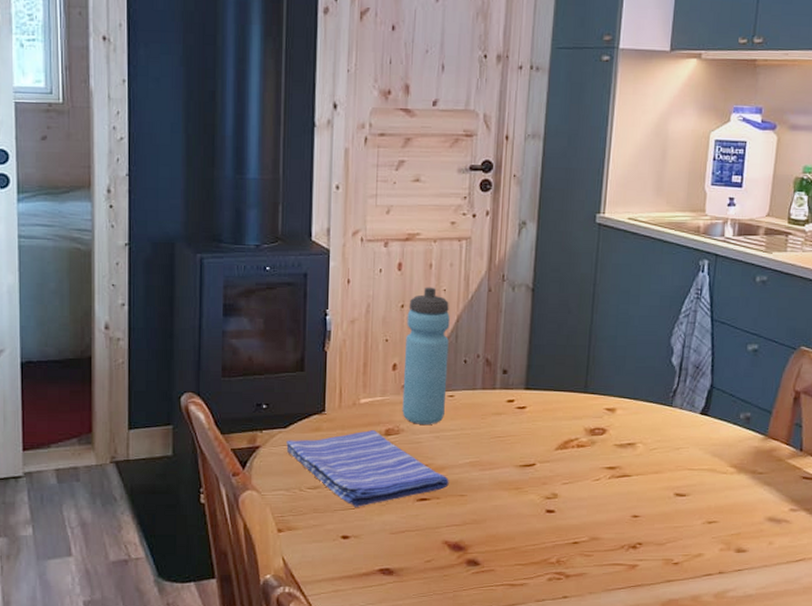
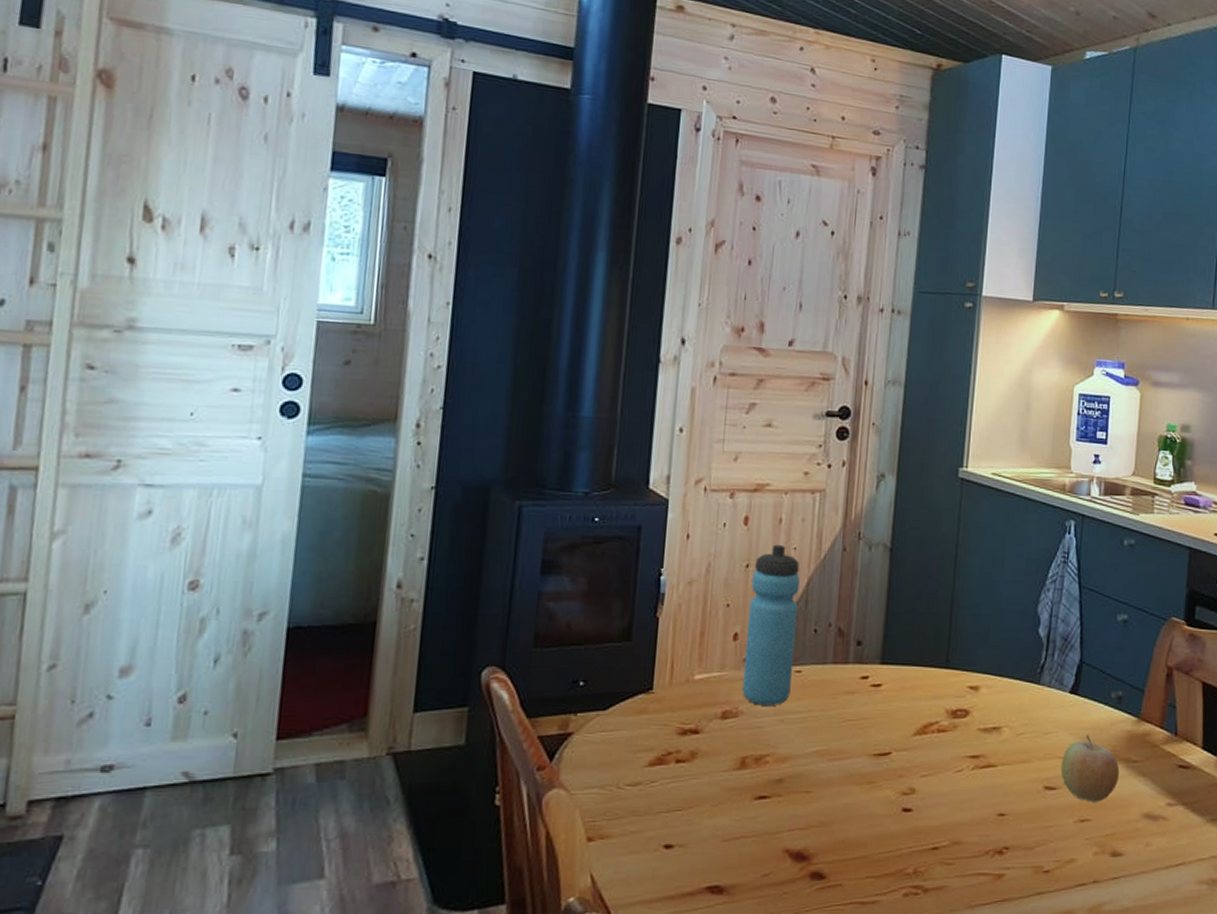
dish towel: present [286,430,449,507] -> none [604,713,793,808]
fruit: none [690,450,746,507] -> present [1060,735,1120,802]

